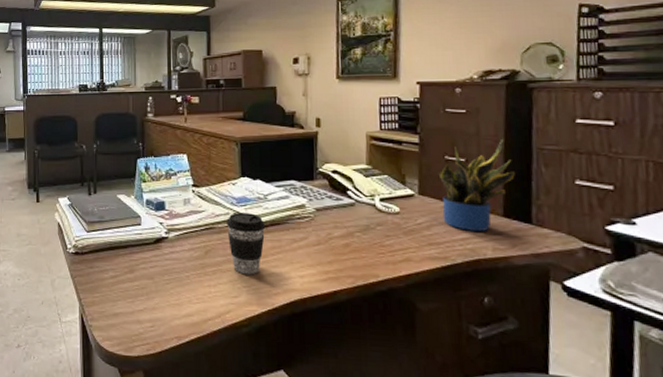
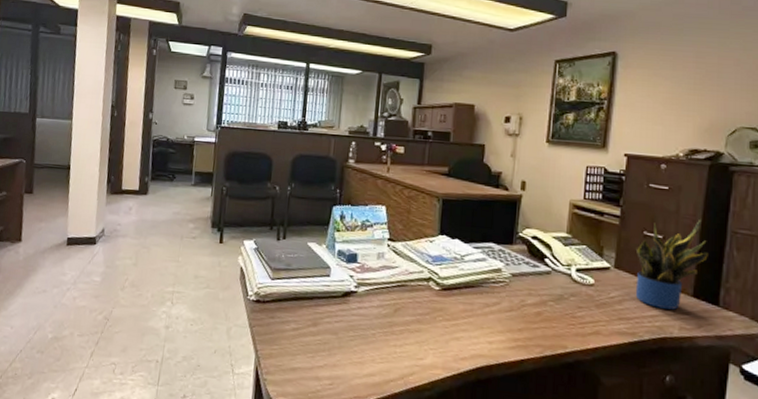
coffee cup: present [227,212,266,275] -> none [419,271,460,338]

